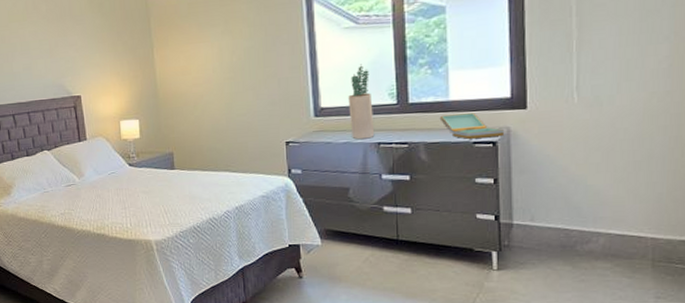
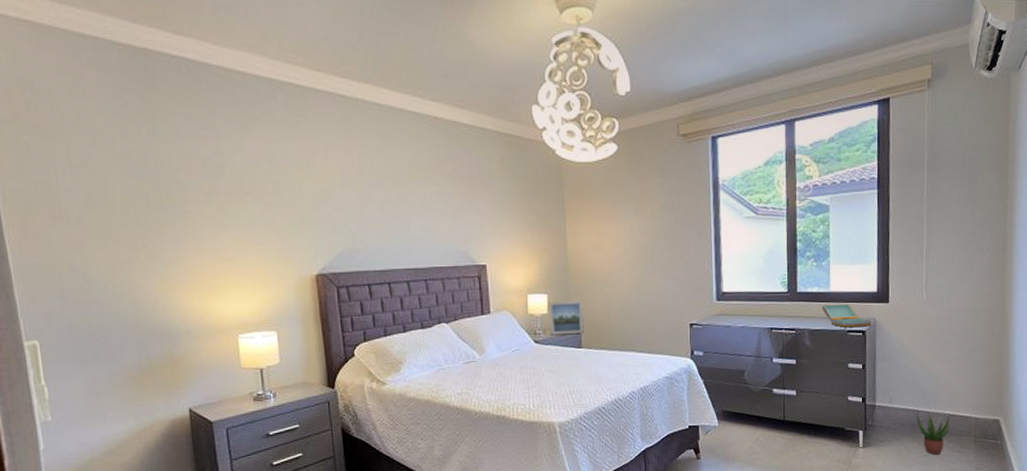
picture frame: none [140,123,176,158] -> present [548,300,584,335]
vase: present [348,64,375,140] -> none [747,252,768,324]
potted plant: none [568,230,616,280] -> present [916,411,950,455]

